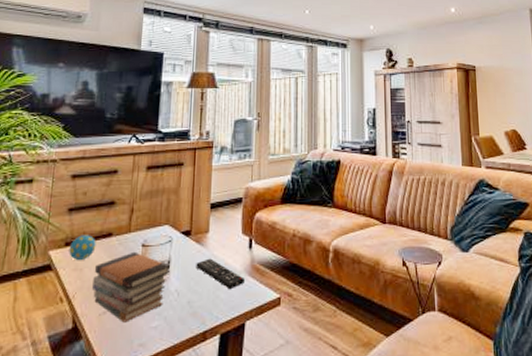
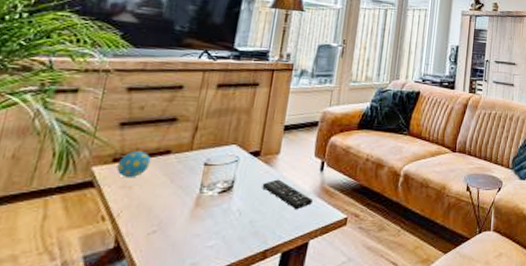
book stack: present [92,251,171,323] -> none [142,170,234,242]

